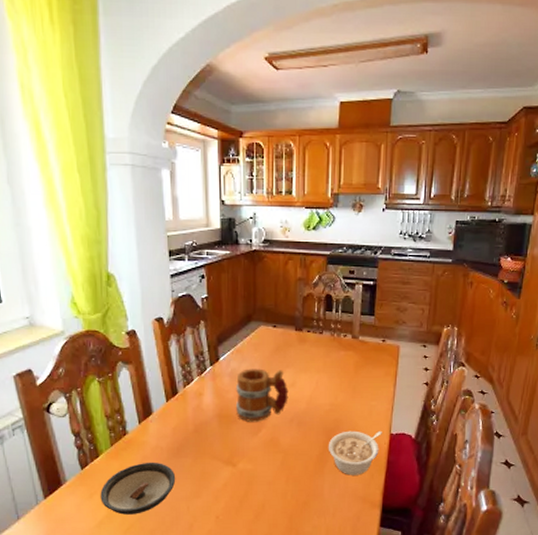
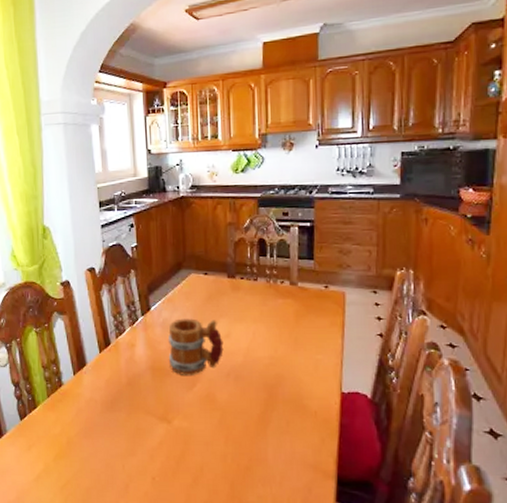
saucer: present [100,462,176,515] -> none [38,415,111,470]
legume: present [328,430,382,475] -> none [269,387,332,439]

